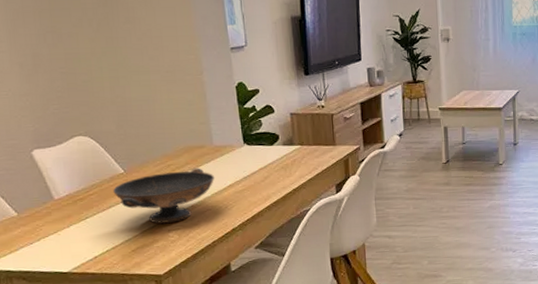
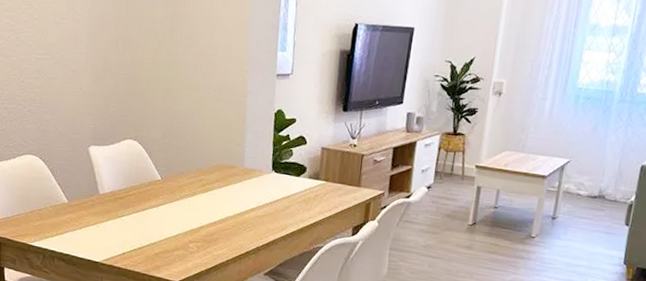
decorative bowl: present [113,168,215,224] -> none [149,186,240,235]

